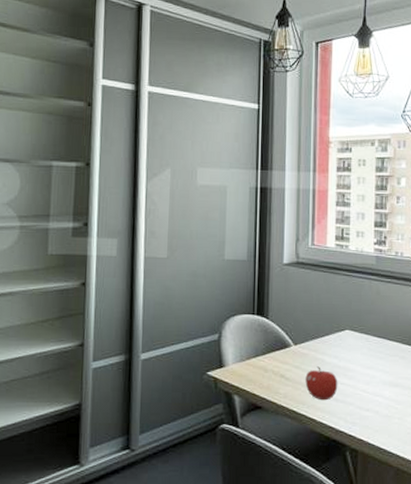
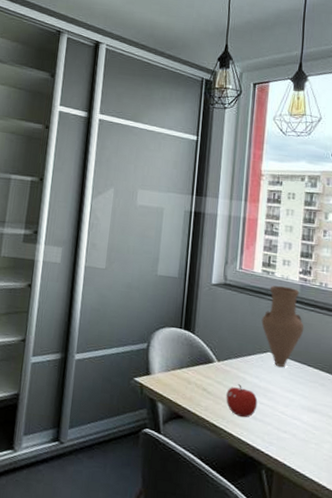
vase: none [337,260,382,345] -> present [261,285,304,368]

